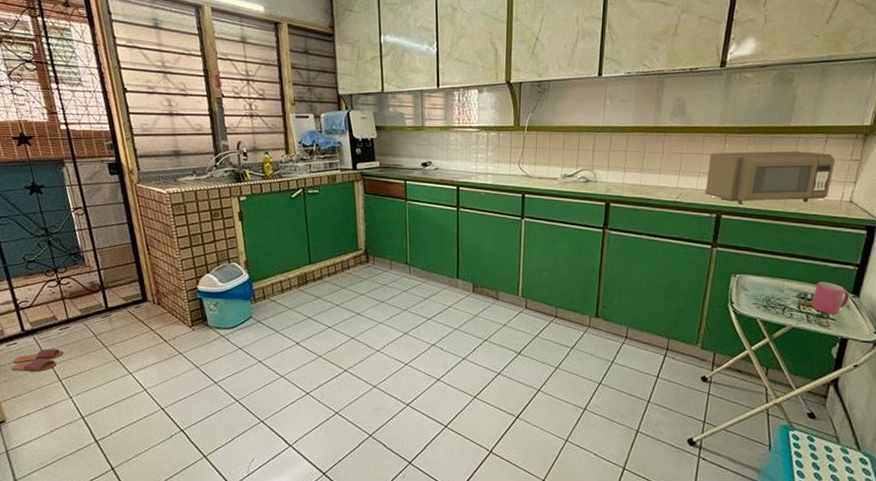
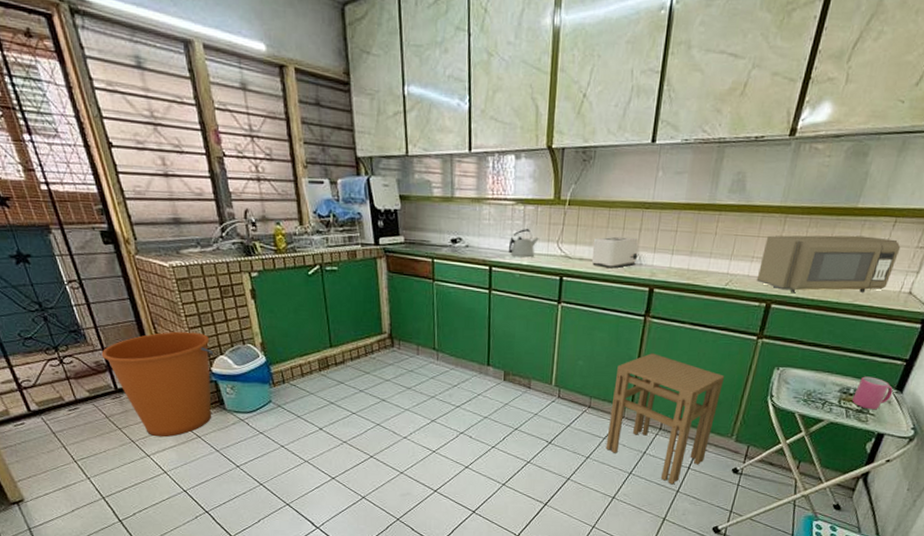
slippers: present [11,348,63,372] -> none [21,429,75,453]
bucket: none [97,252,201,355] -> present [101,331,214,437]
kettle: none [473,151,502,179] -> present [508,228,539,258]
toaster: none [550,157,593,186] -> present [591,236,639,269]
stool: none [574,263,685,395] -> present [606,353,725,485]

